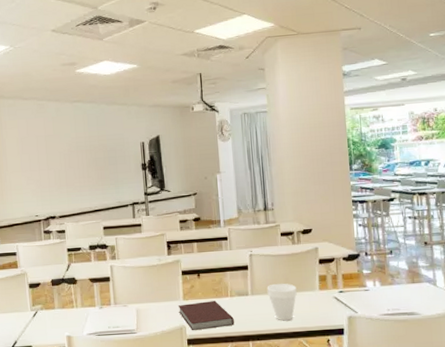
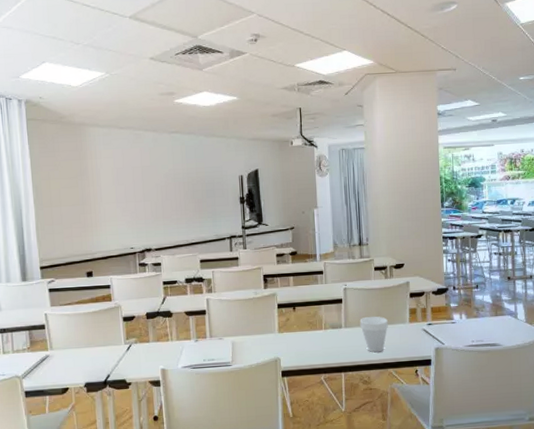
notebook: present [178,301,234,331] -> none [273,333,328,363]

